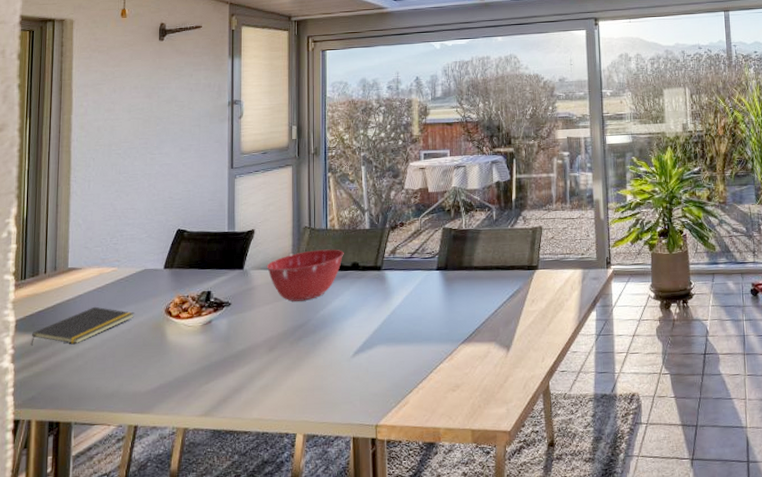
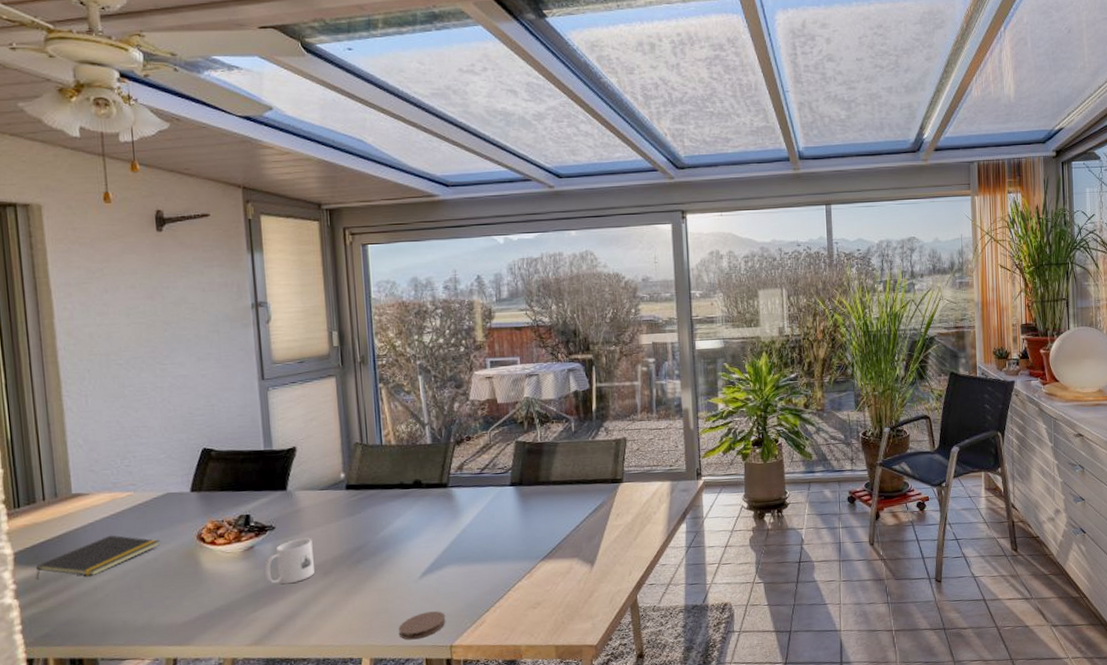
mug: none [219,315,261,358] -> present [265,538,314,584]
mixing bowl: present [266,249,344,302] -> none [313,466,404,523]
coaster: none [330,390,373,418] -> present [398,611,446,640]

